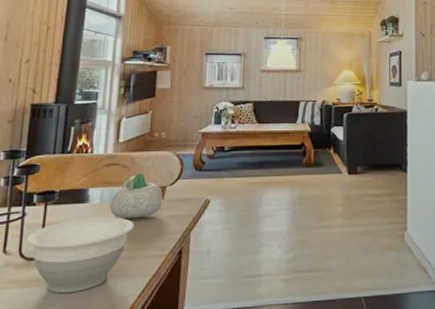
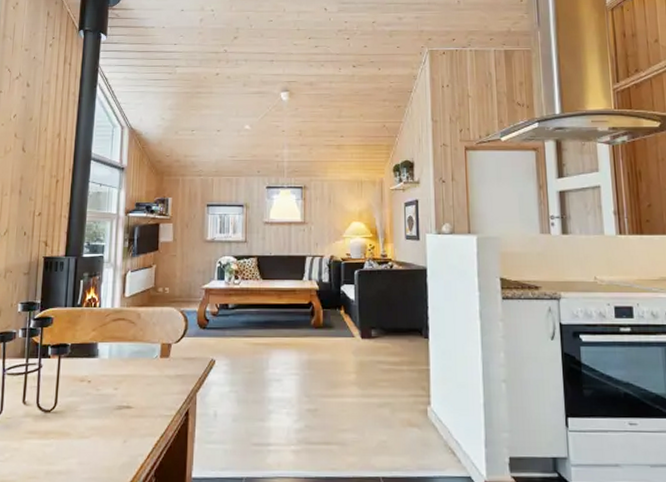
bowl: present [26,217,134,294] -> none [43,373,142,448]
succulent planter: present [109,173,163,218] -> none [117,329,169,375]

